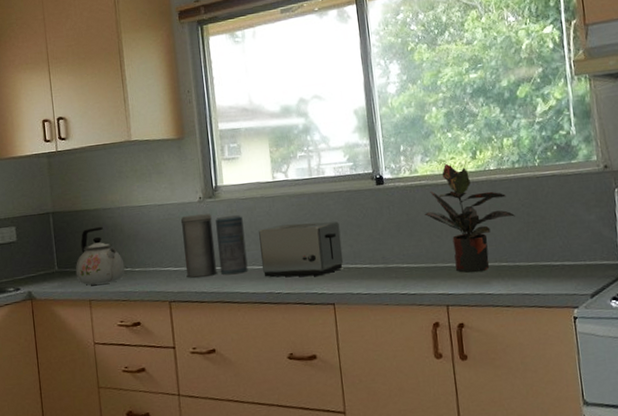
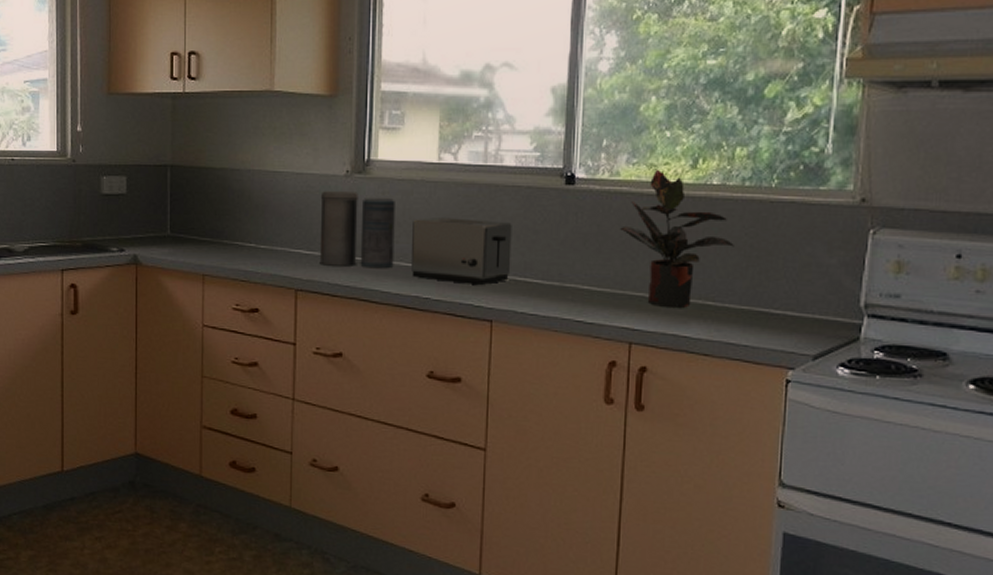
kettle: present [75,226,125,285] -> none [190,189,248,258]

